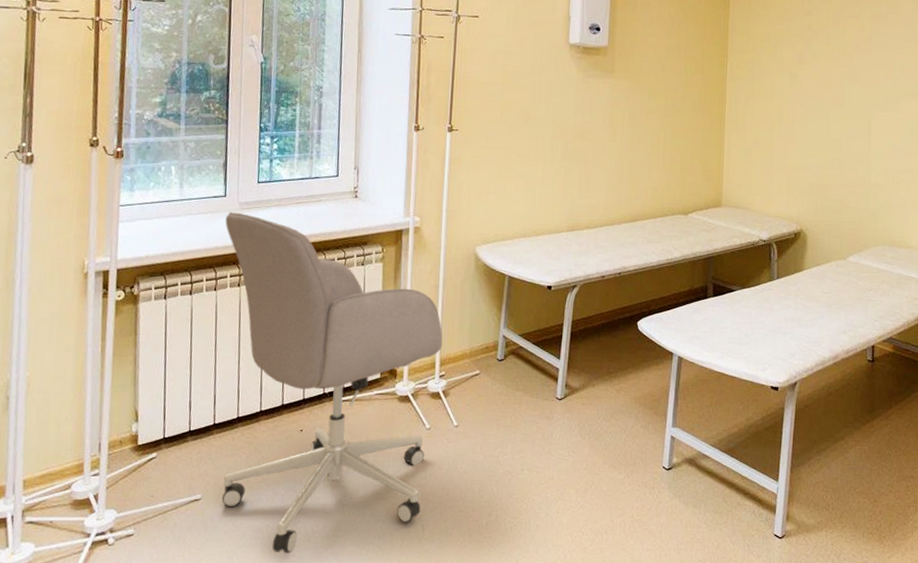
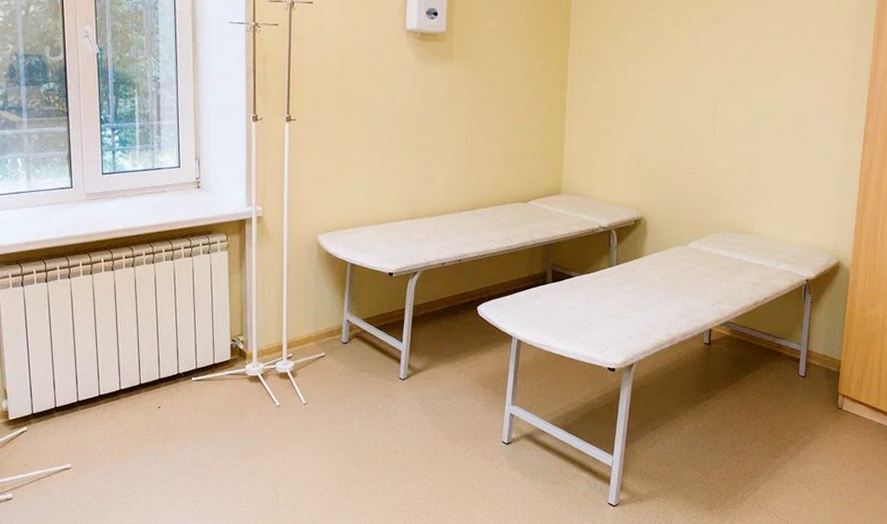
chair: present [221,212,443,554] -> none [73,203,289,516]

